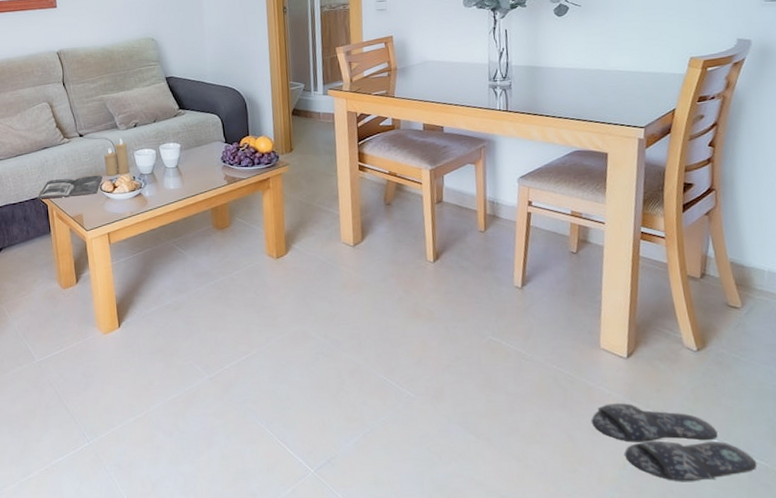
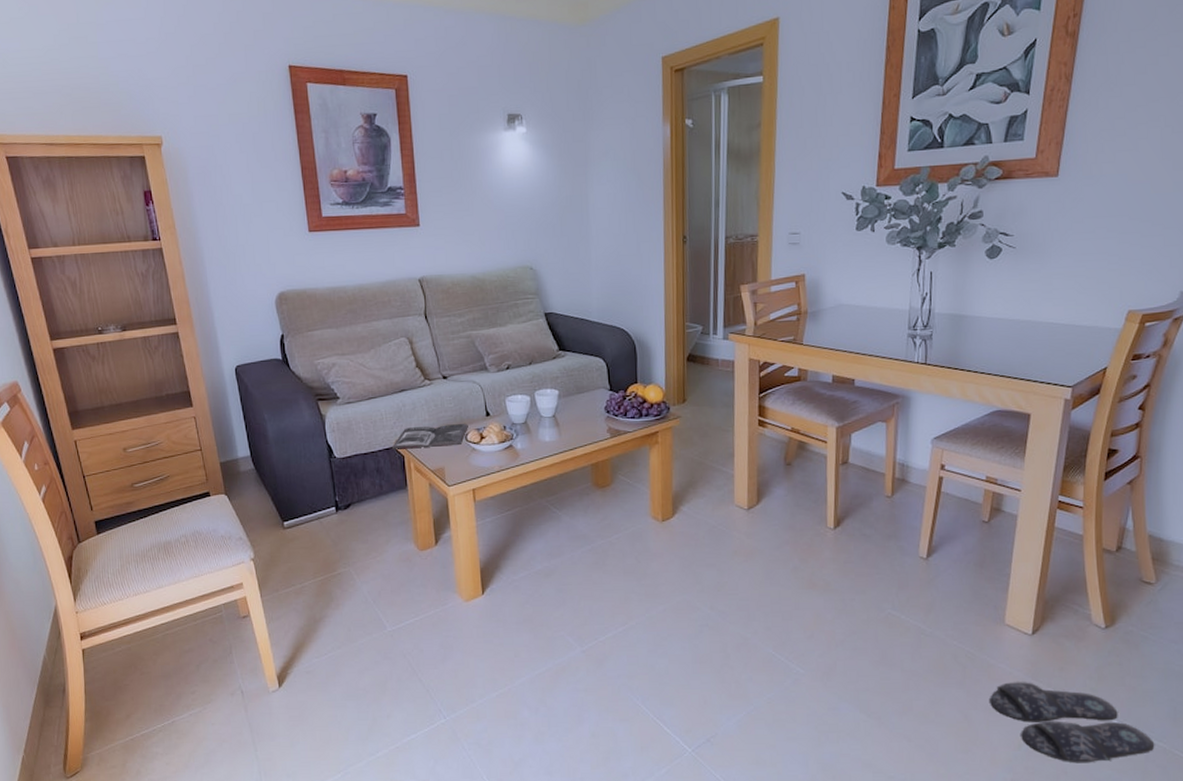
candle: present [104,138,130,176] -> none [471,382,500,425]

